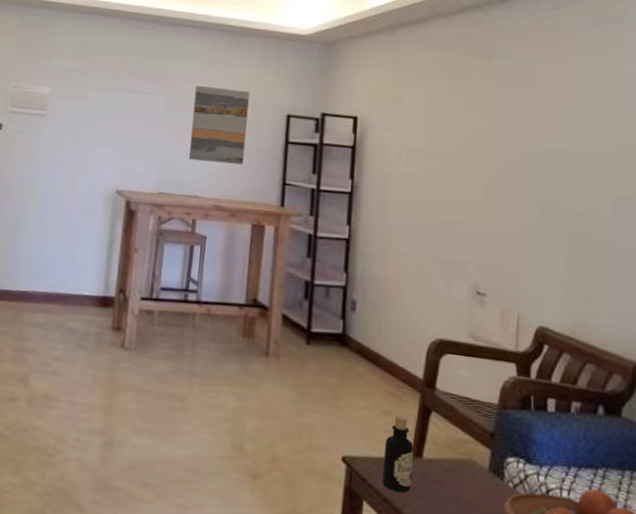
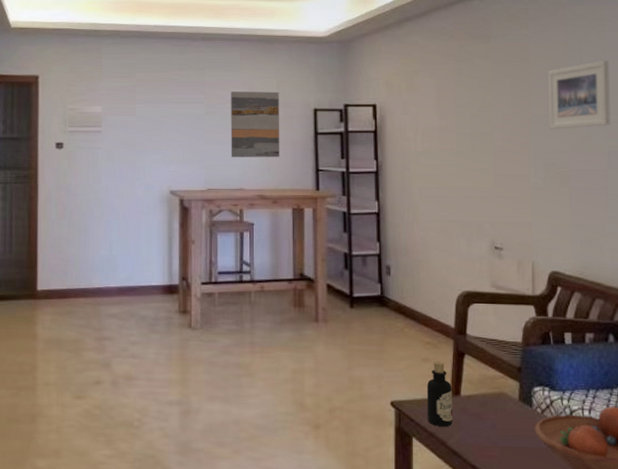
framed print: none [551,93,625,168] -> present [547,60,610,129]

